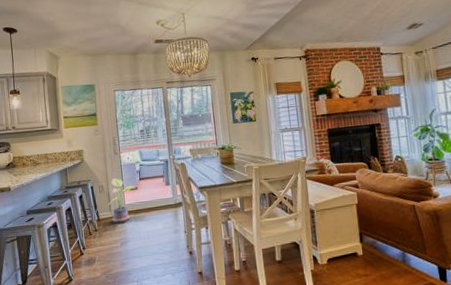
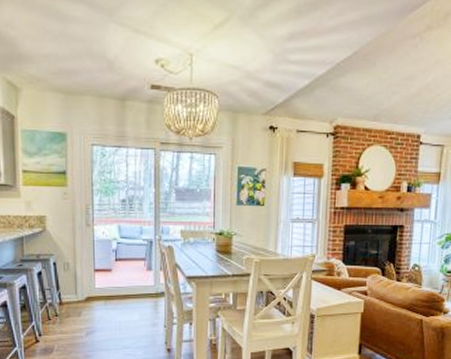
potted plant: present [107,177,137,224] -> none [72,254,111,310]

